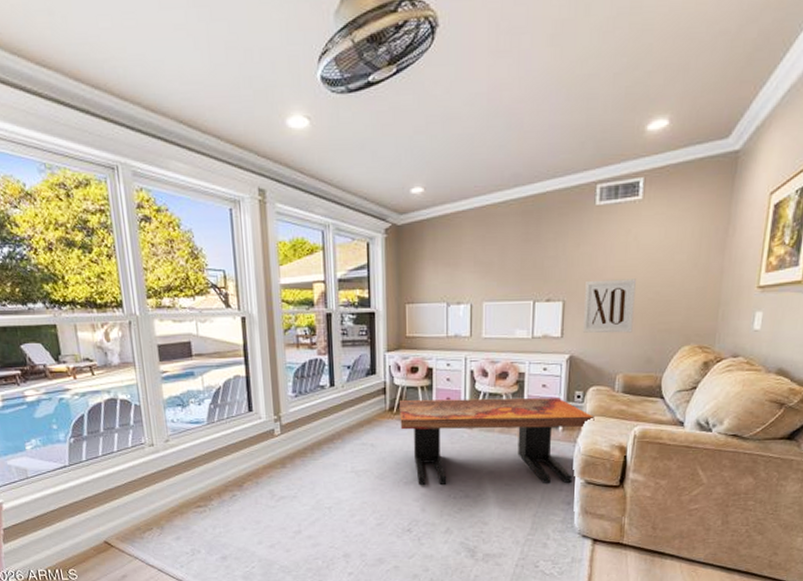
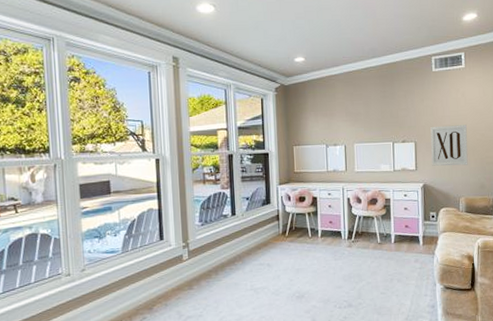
coffee table: present [398,398,595,485] -> none [290,218,447,298]

